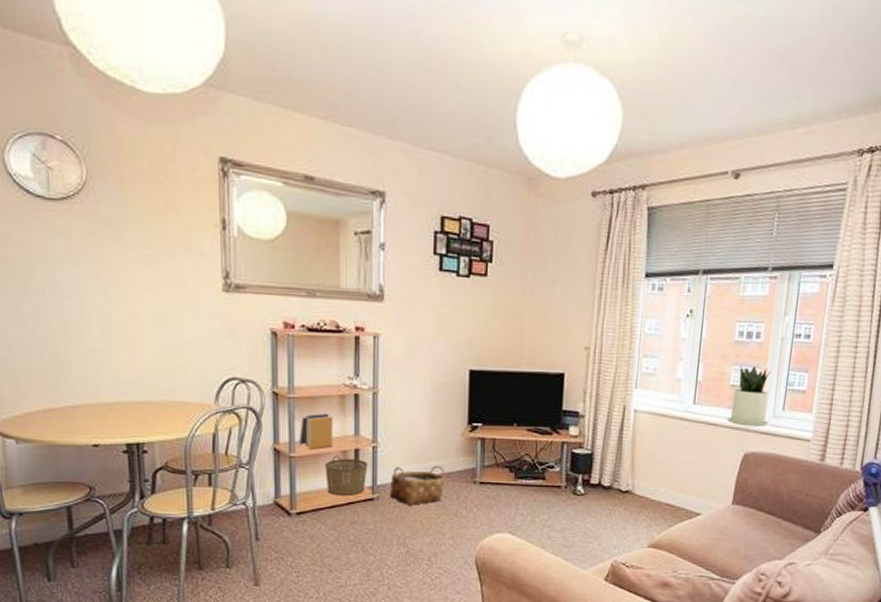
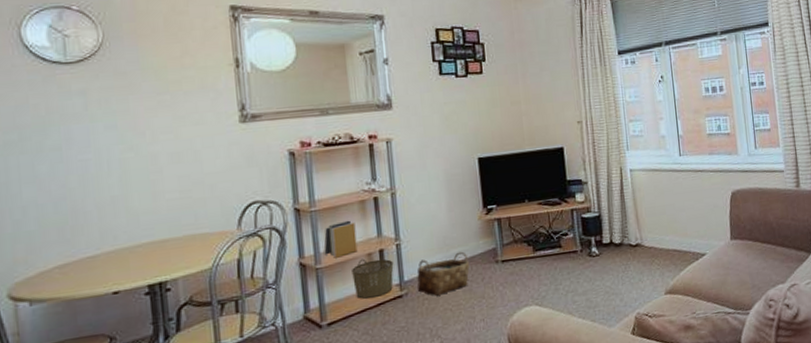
planter: present [727,365,771,427] -> none [710,115,747,169]

